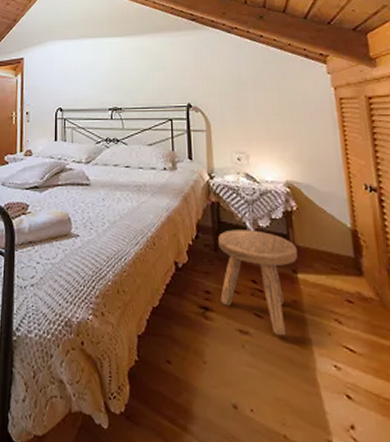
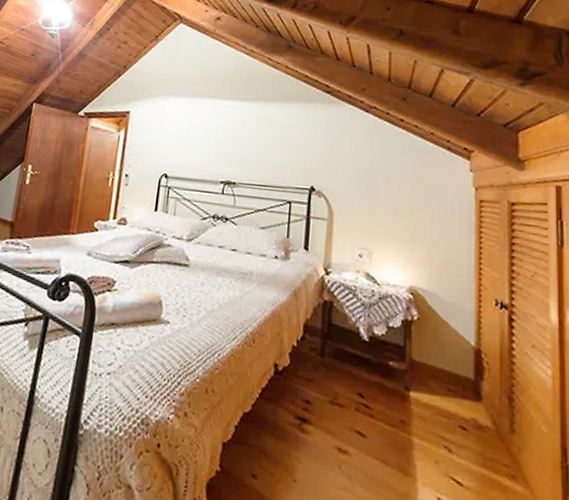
stool: present [218,229,298,336] -> none [320,334,412,460]

